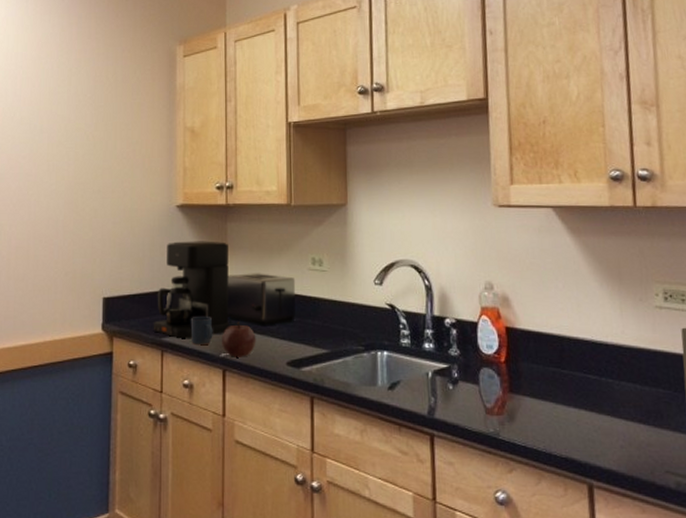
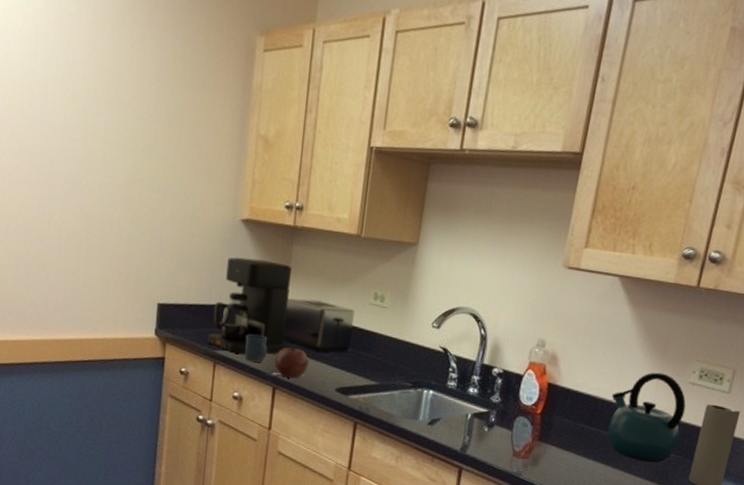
kettle: none [576,300,664,403] -> present [607,372,686,463]

